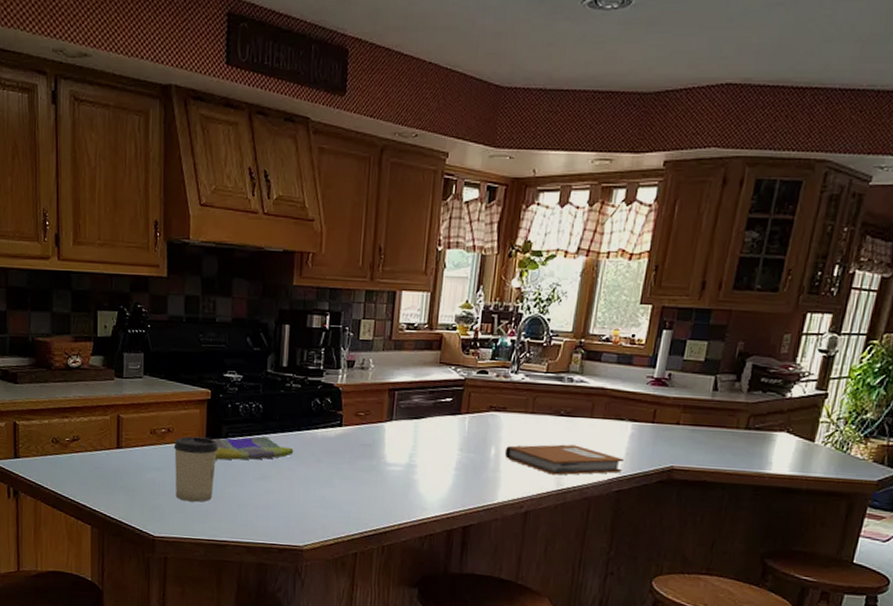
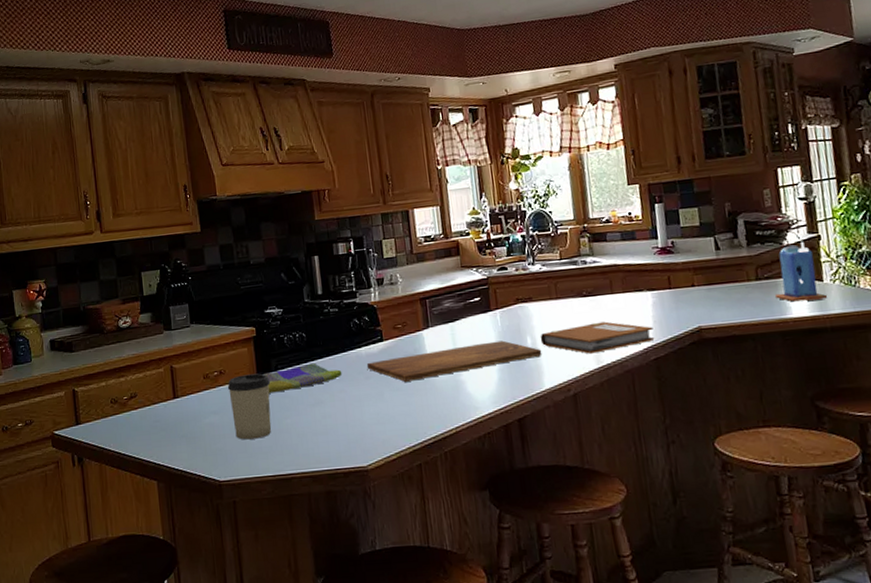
cutting board: none [320,445,504,472] -> present [366,340,542,382]
candle: none [760,396,815,460] -> present [775,241,828,302]

